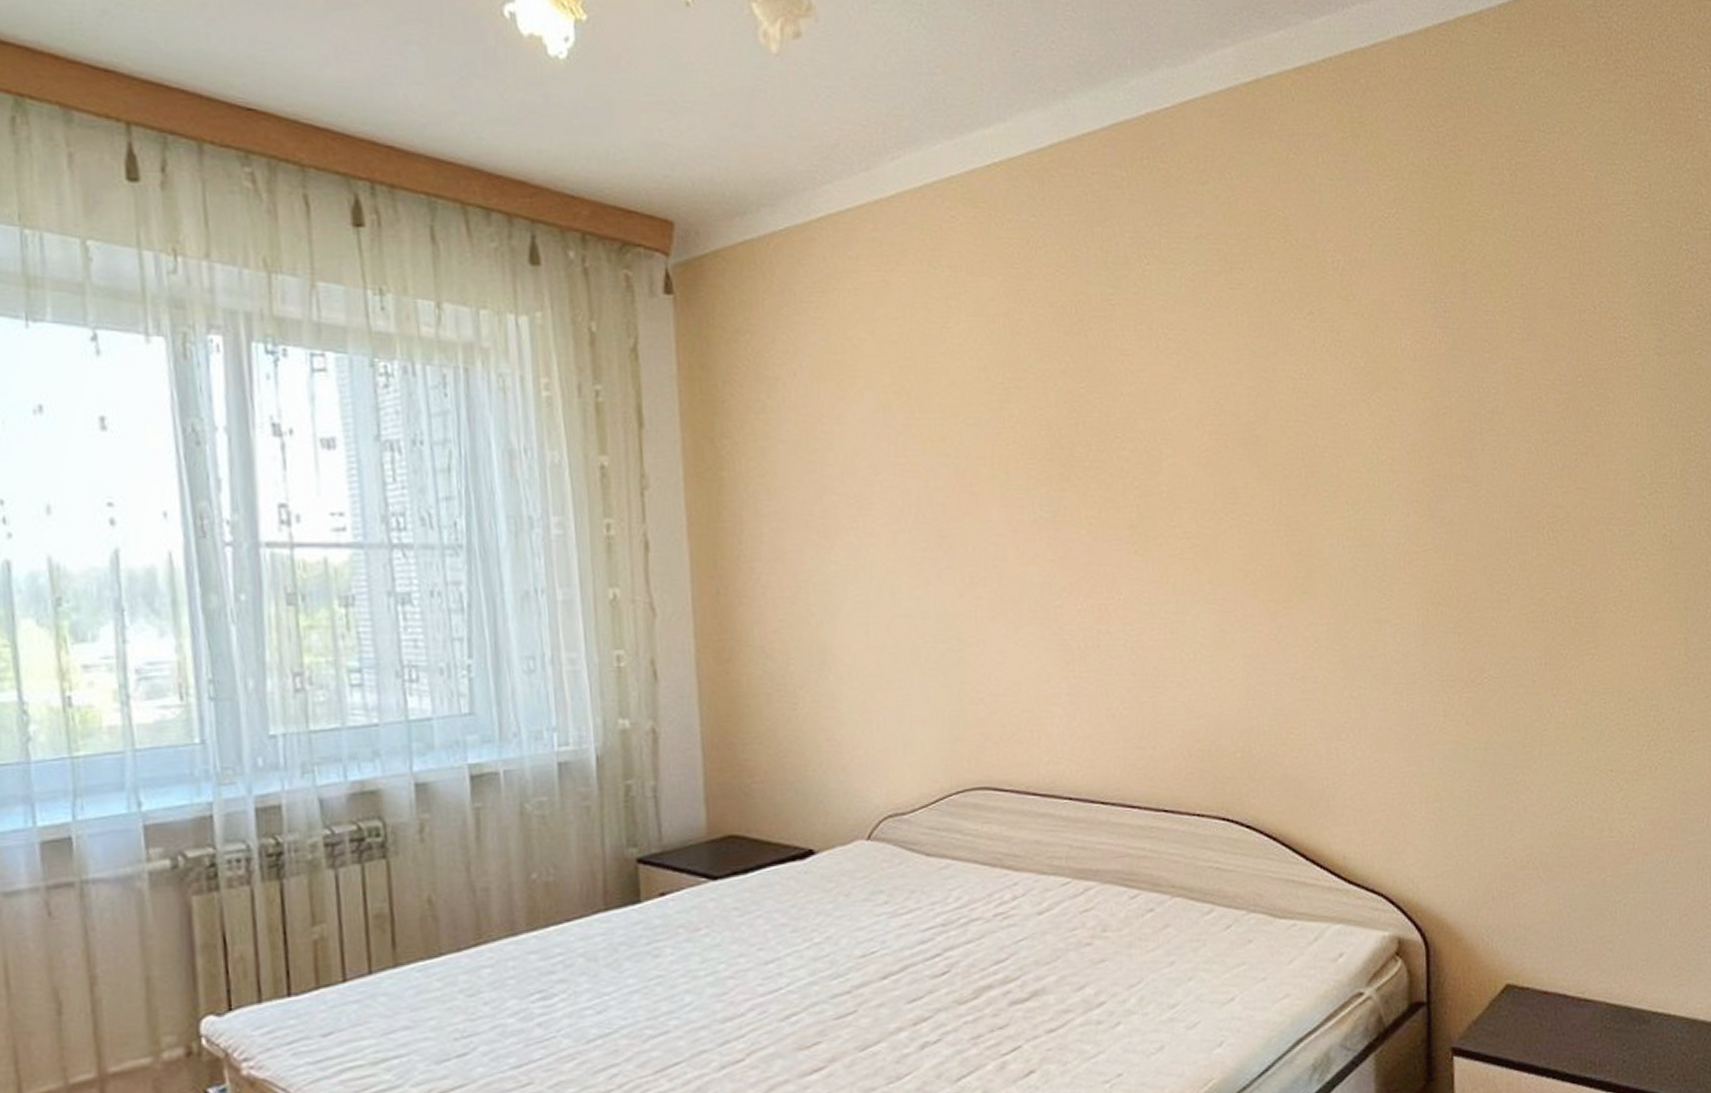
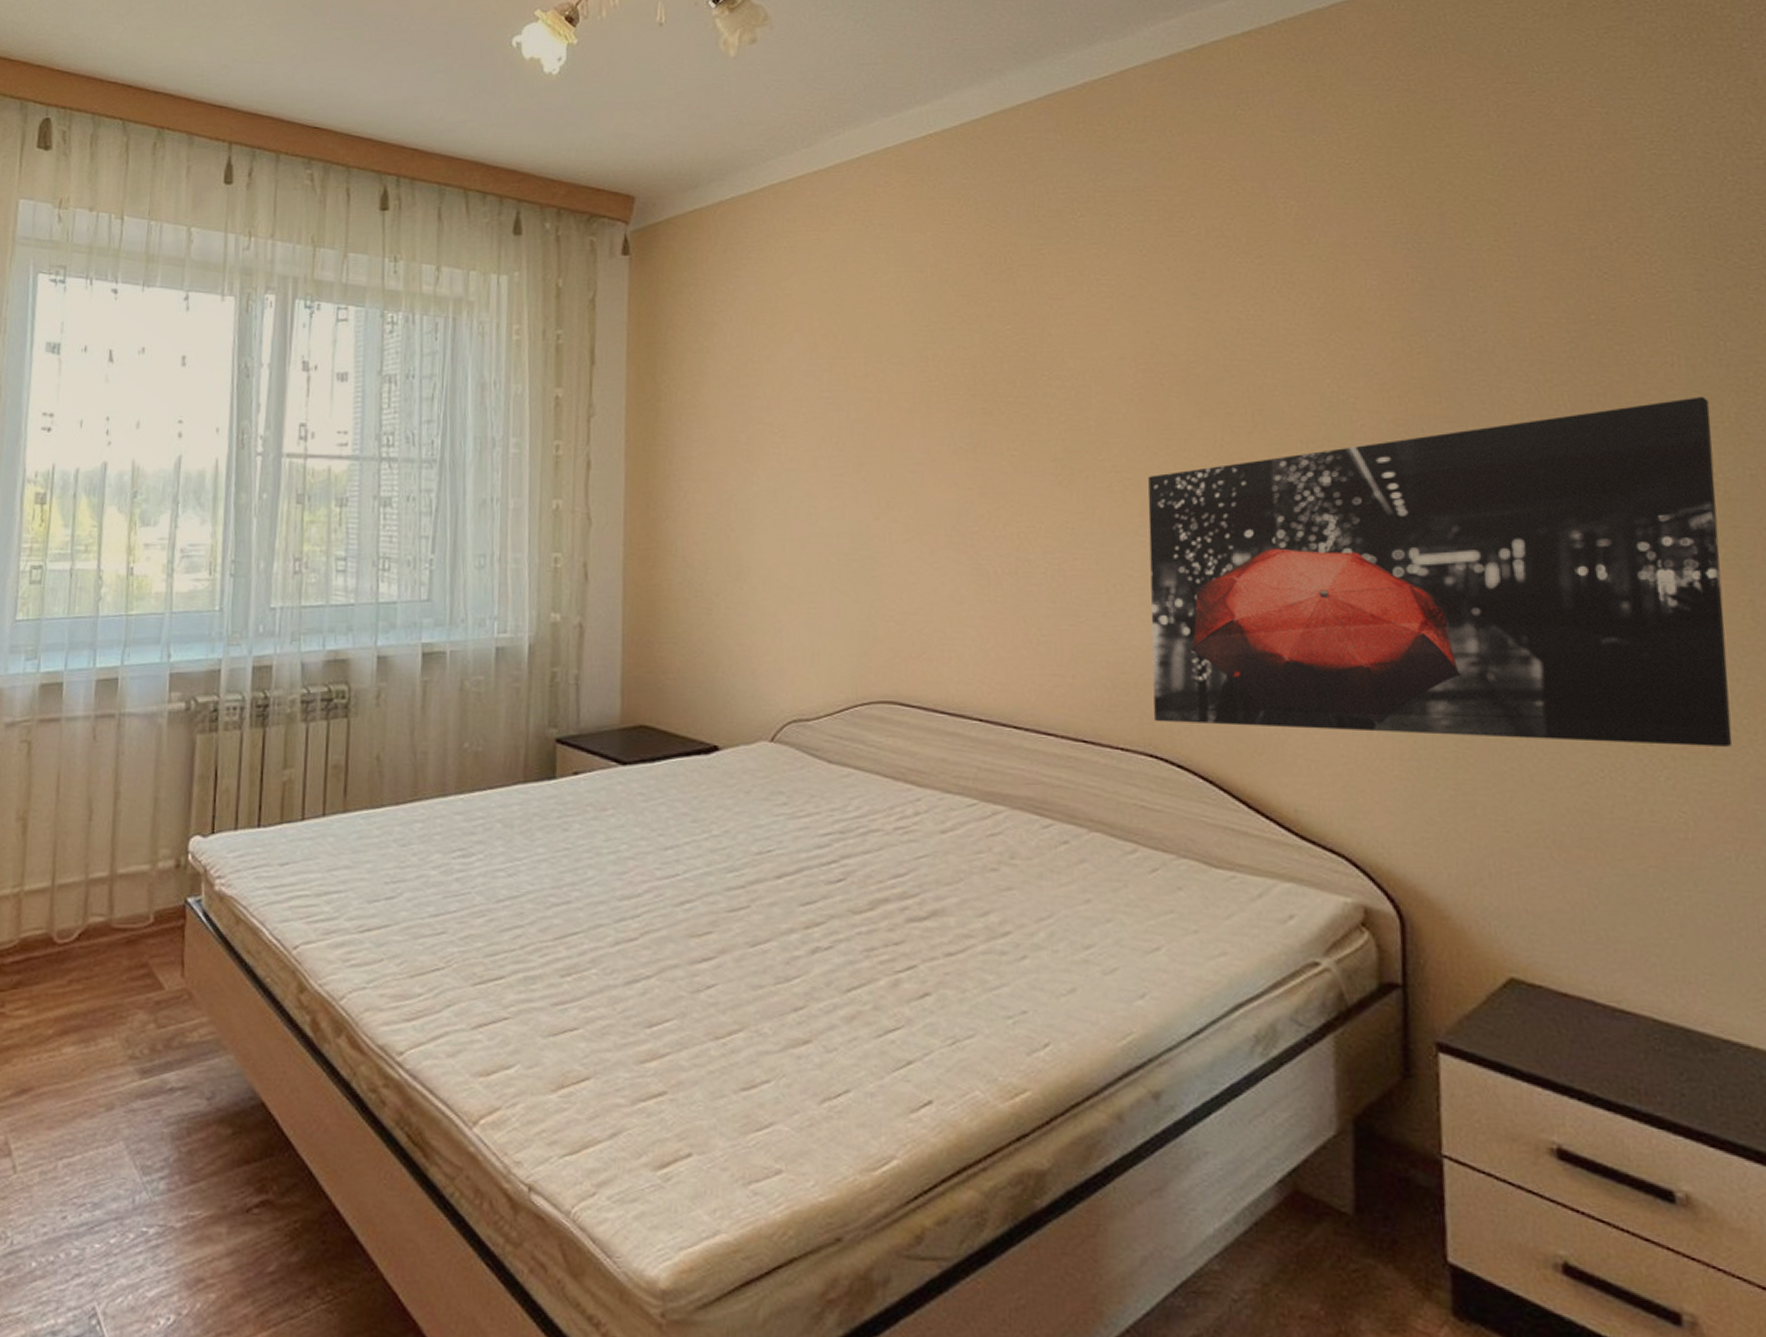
wall art: none [1216,454,1668,786] -> present [1148,396,1733,747]

